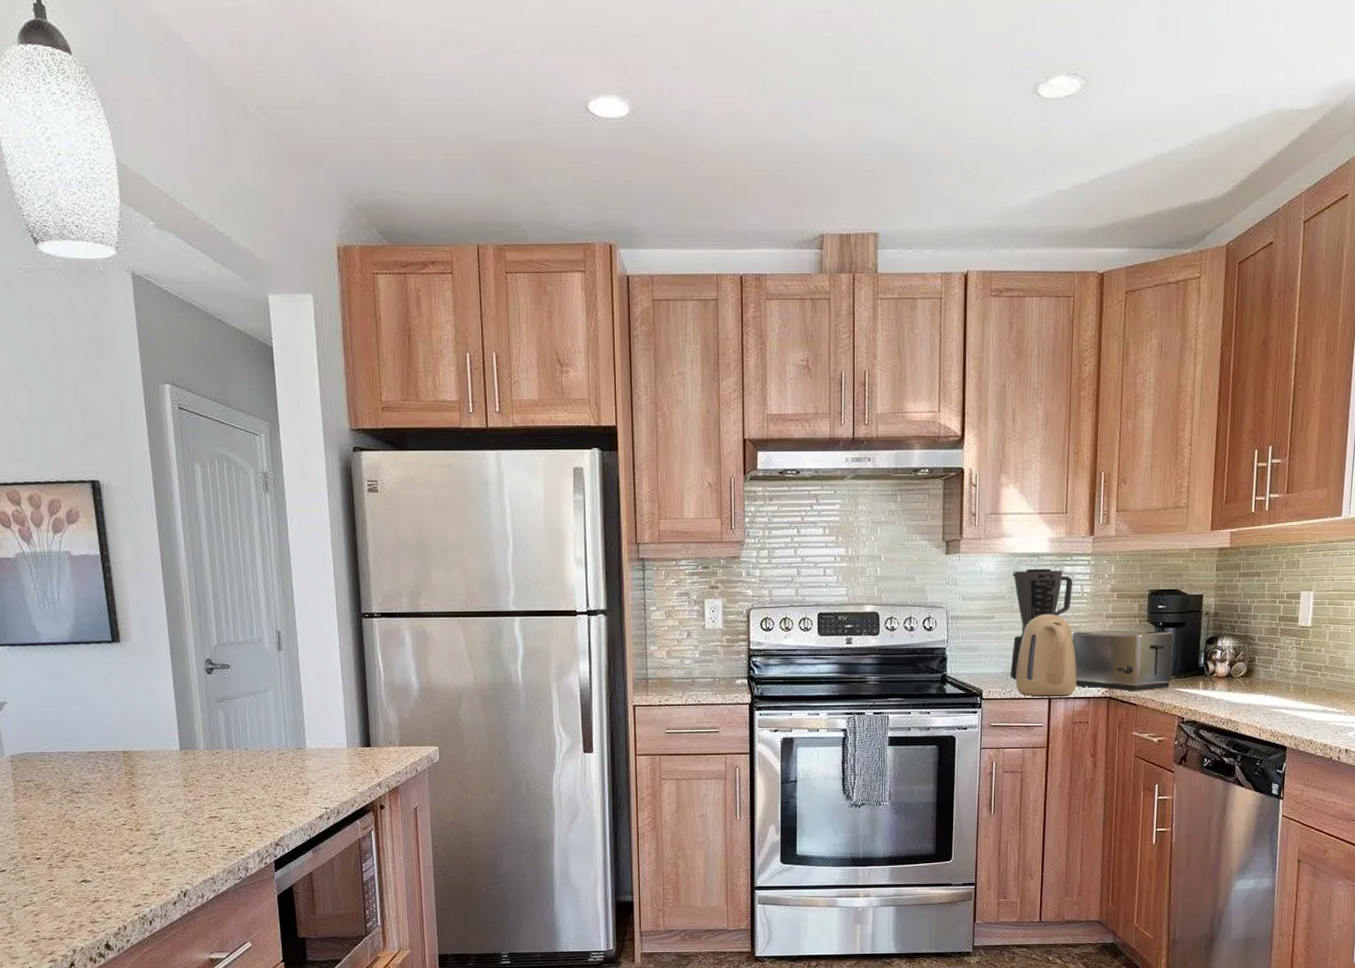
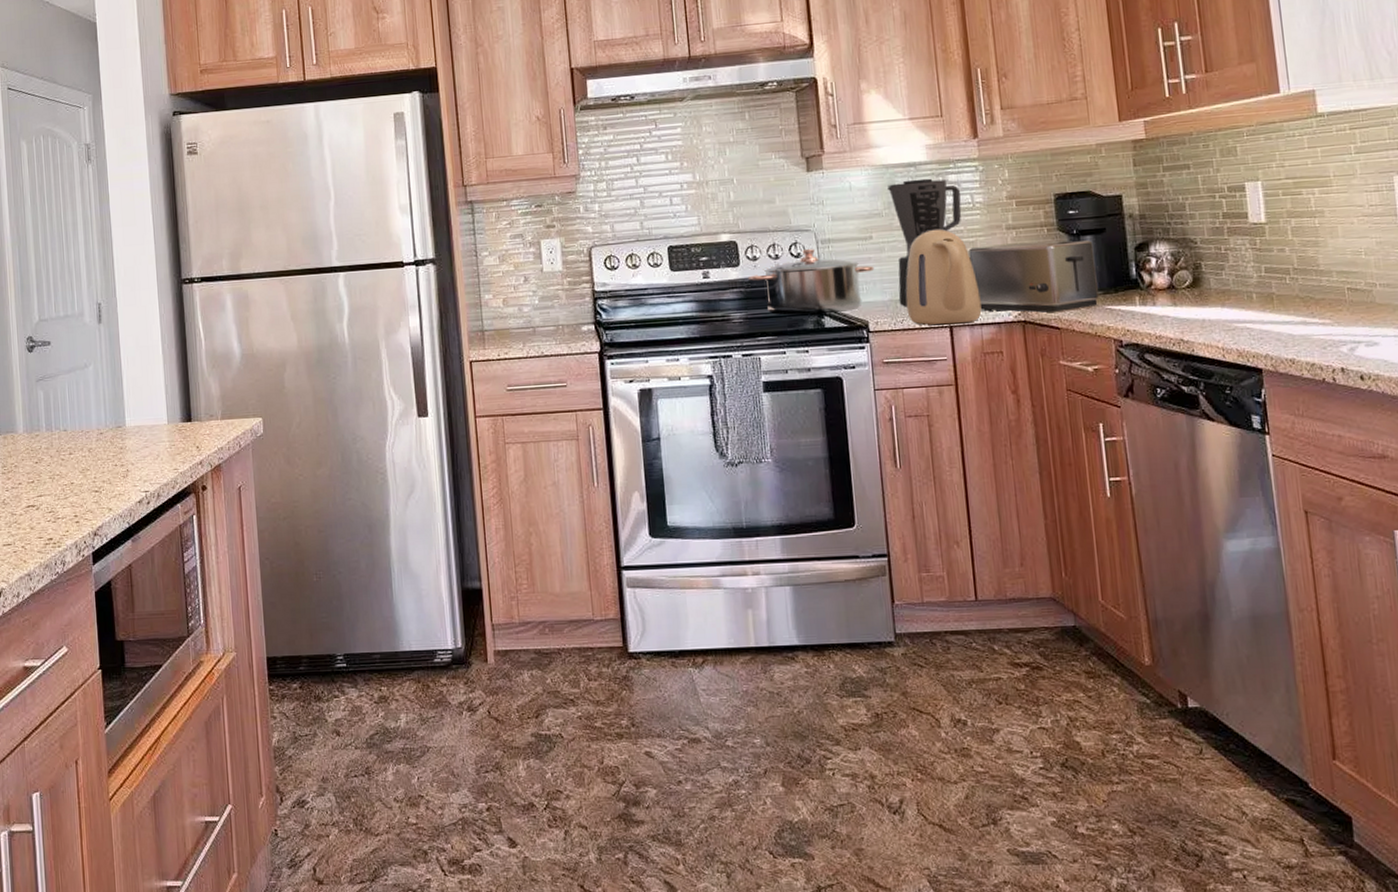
cooking pot: none [884,623,993,682] -> present [747,248,875,316]

